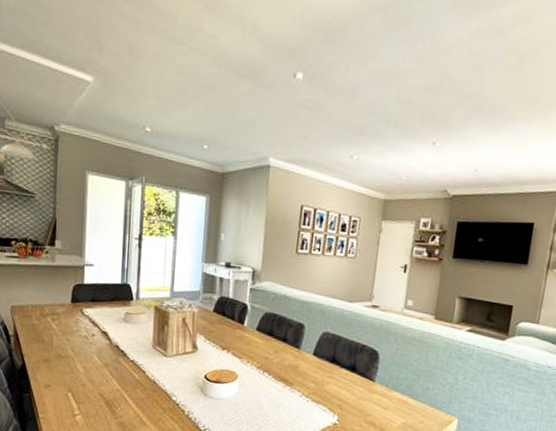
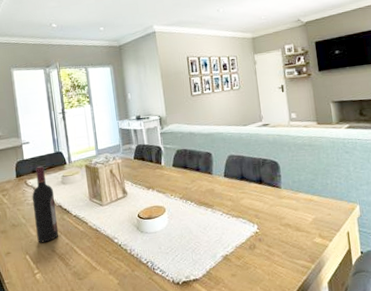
wine bottle: none [84,295,113,383] -> present [32,165,59,243]

